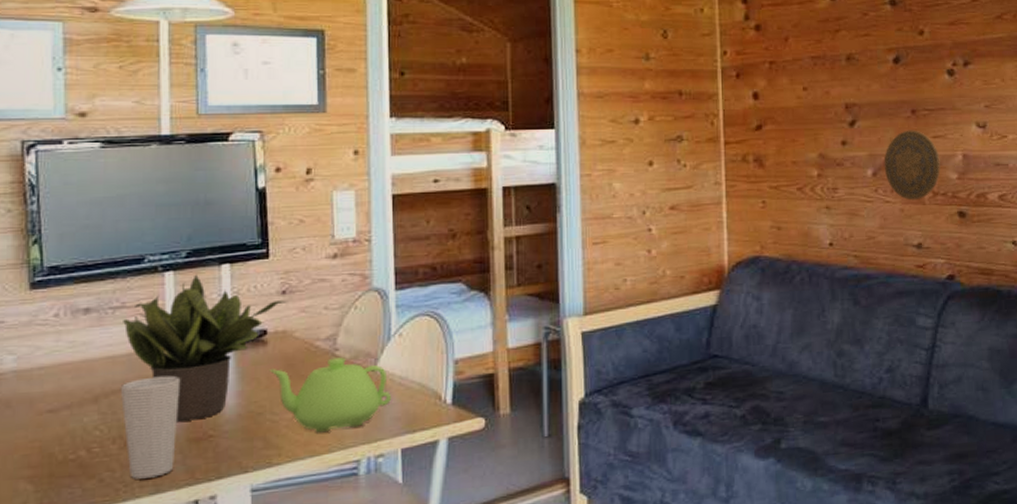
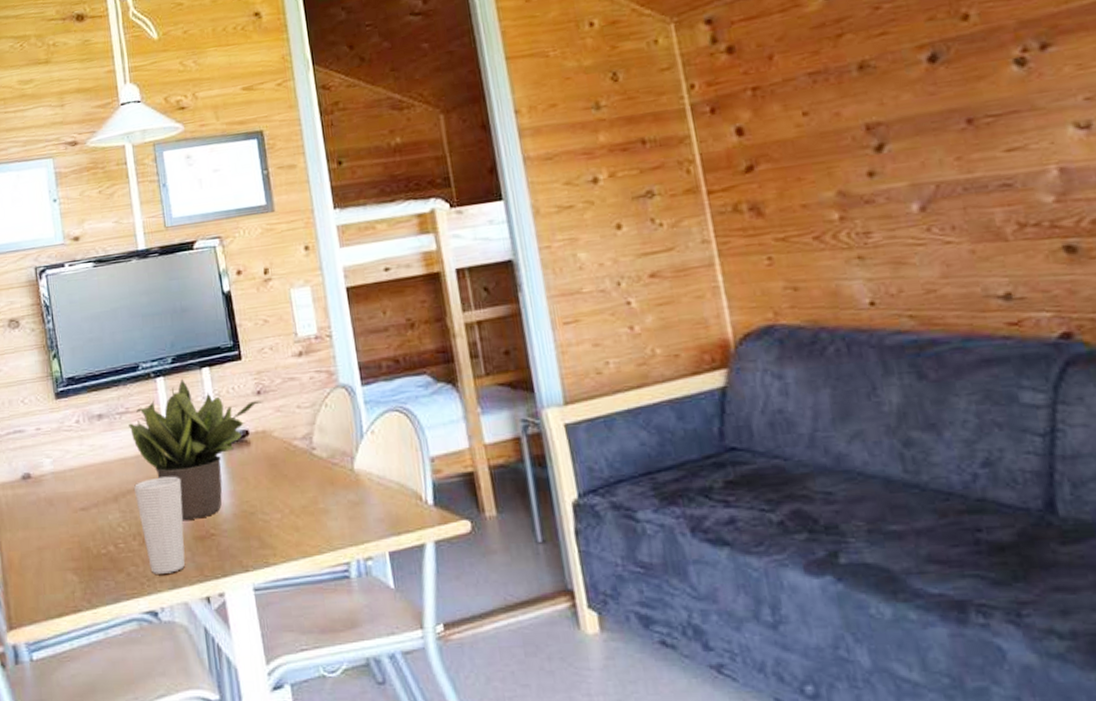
teapot: present [269,357,392,433] -> none [255,456,373,534]
decorative plate: present [884,130,941,201] -> none [933,144,1026,238]

